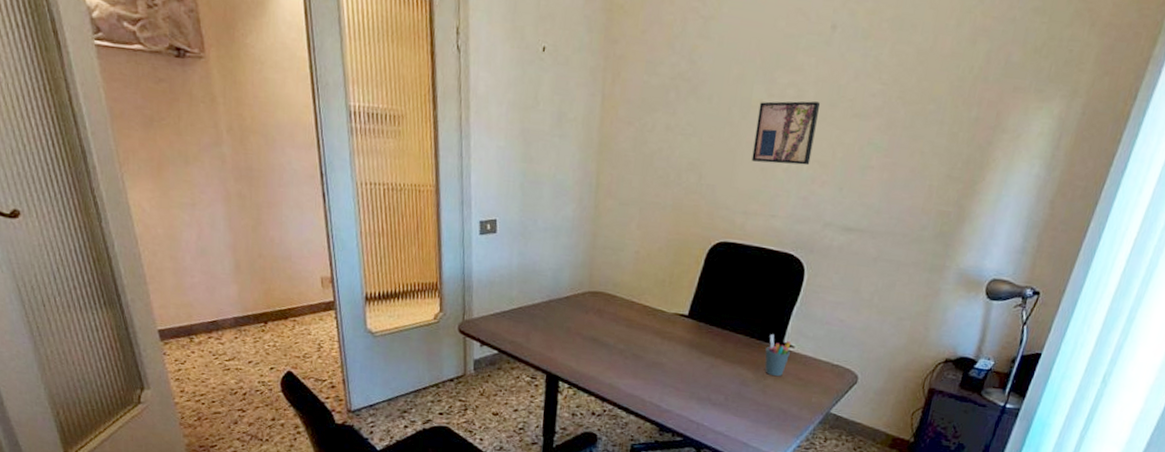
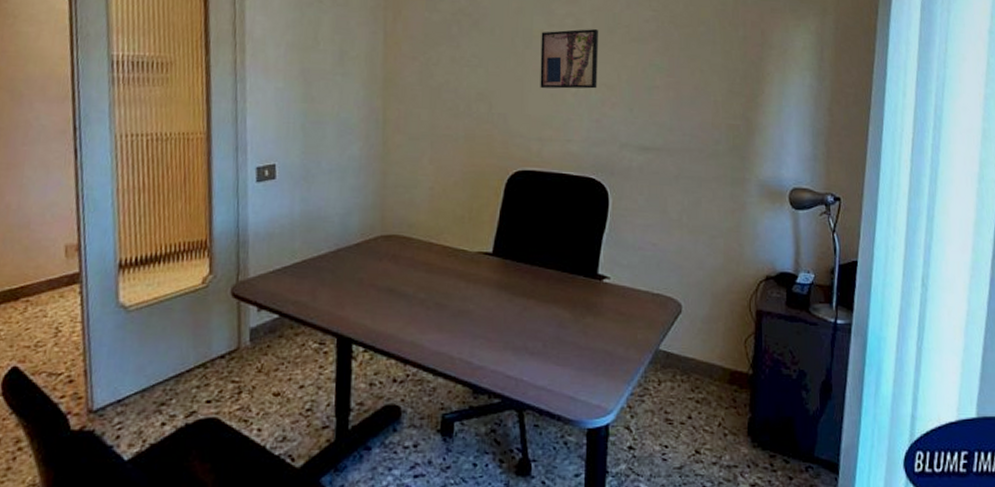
pen holder: present [765,334,792,377] -> none [580,266,606,314]

